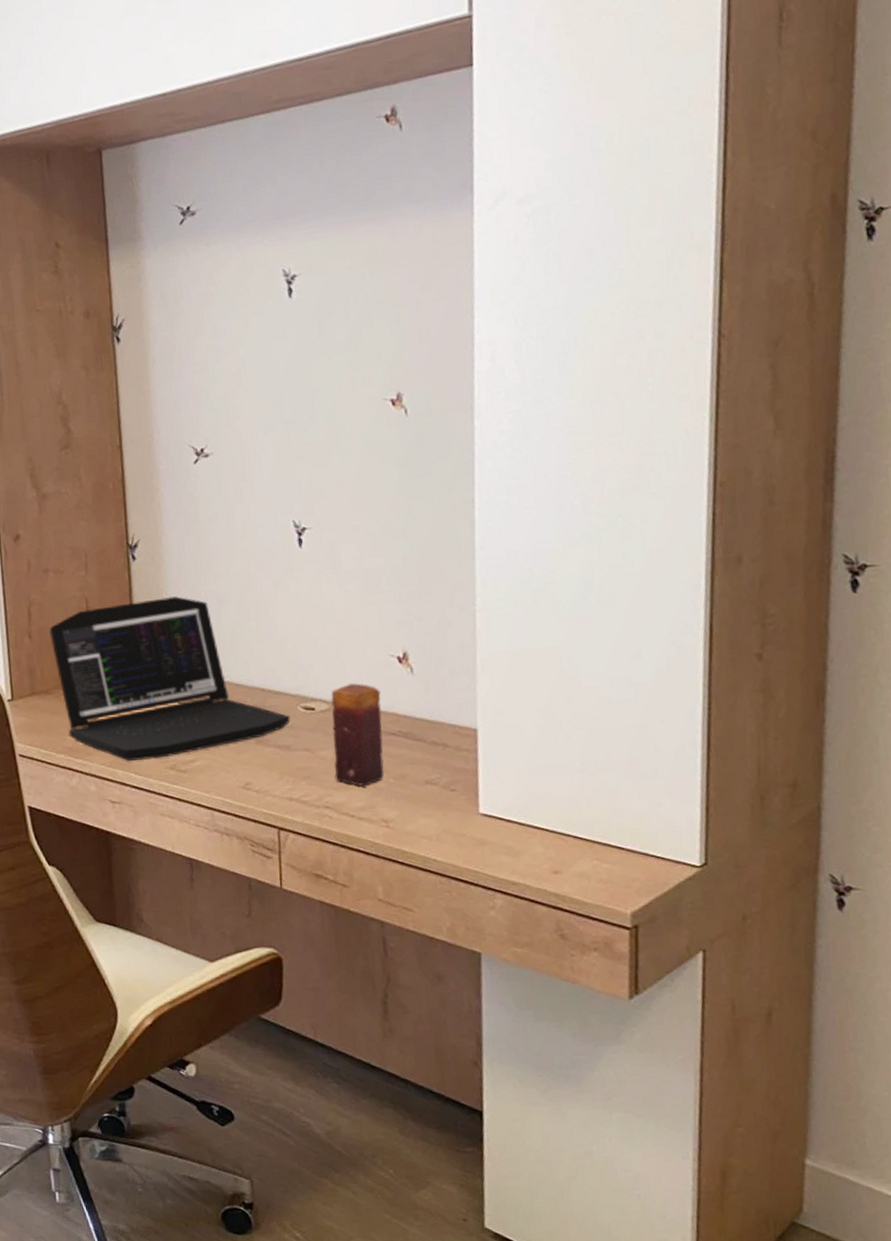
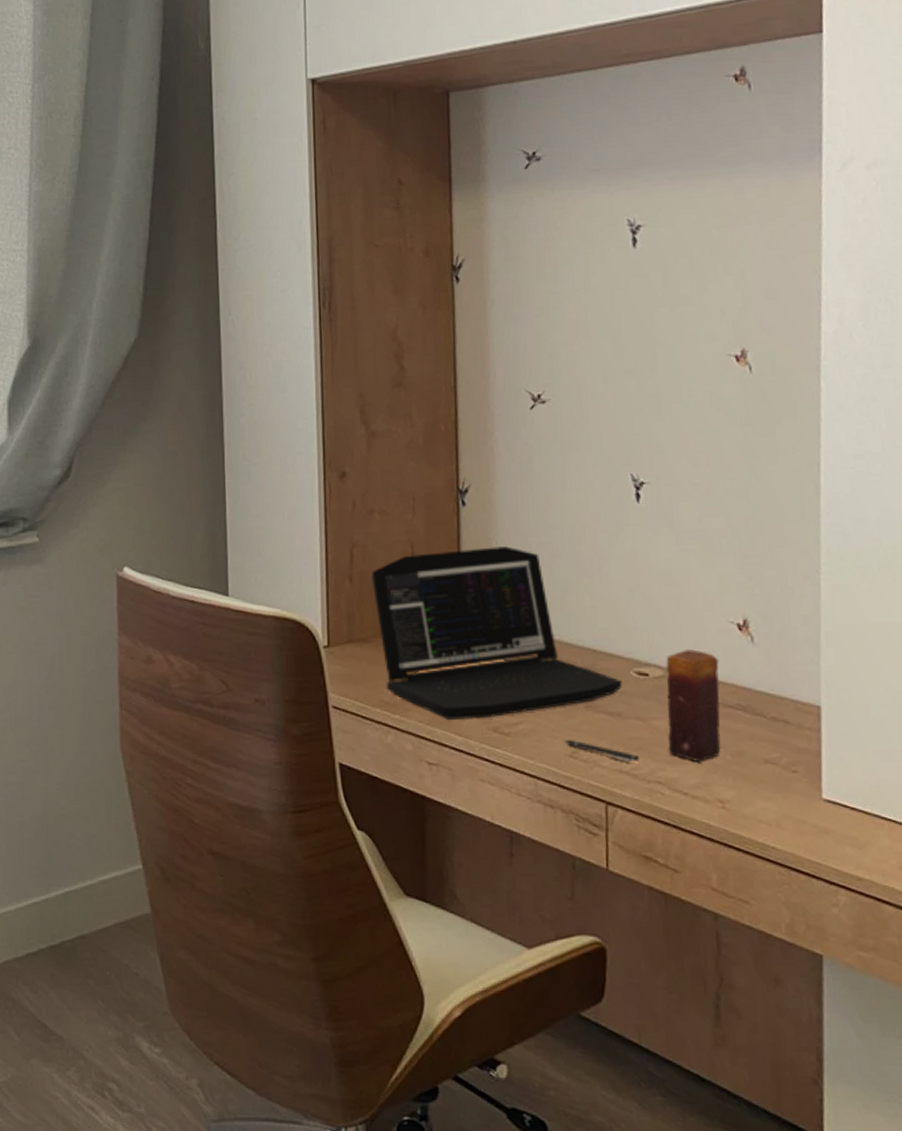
pen: none [238,772,308,790] -> present [565,739,639,763]

